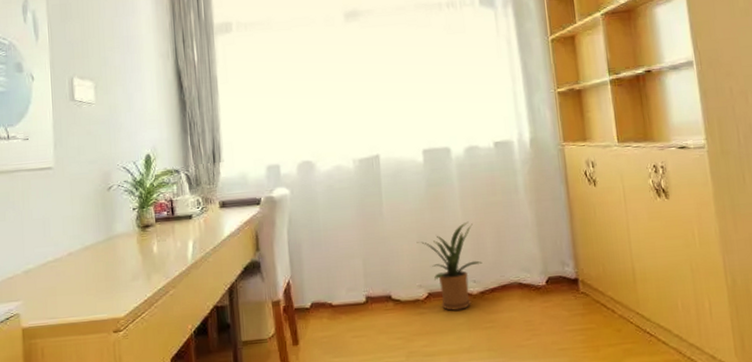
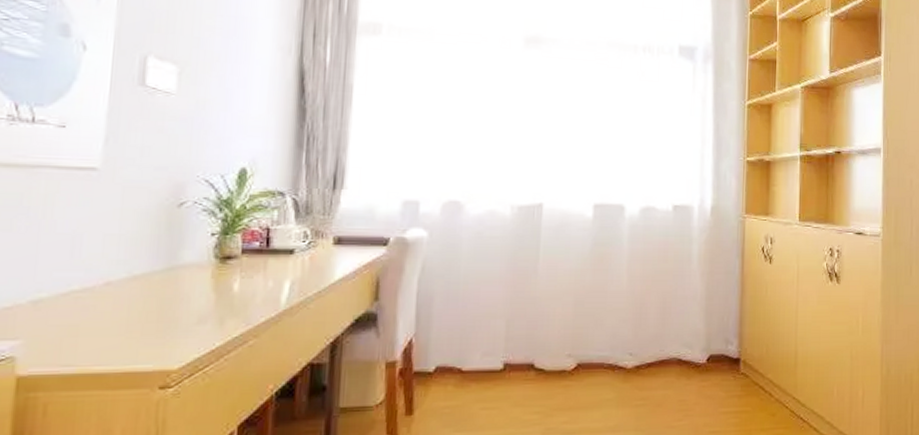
house plant: present [416,221,483,311] -> none [572,288,642,386]

